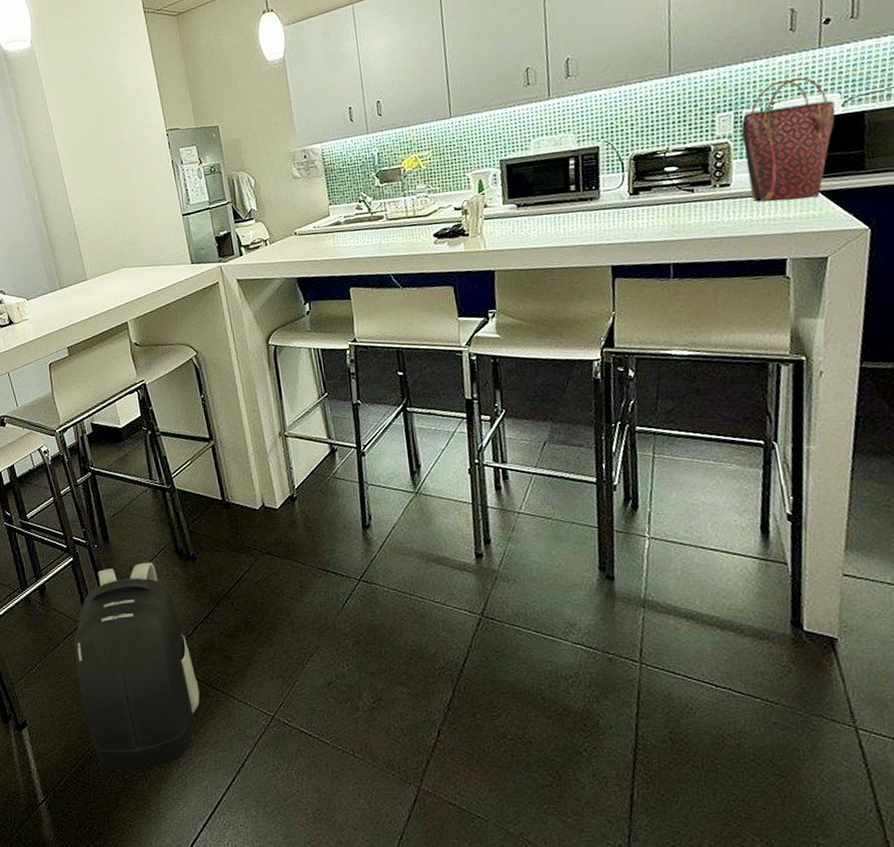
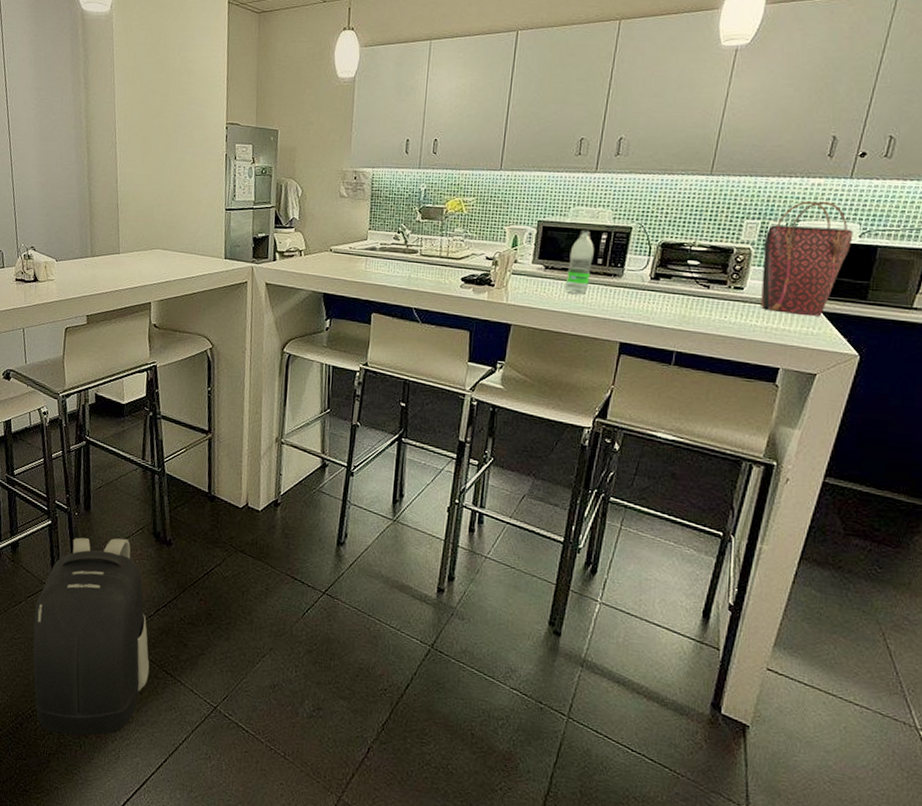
bottle: none [539,159,567,228] -> present [565,230,594,295]

